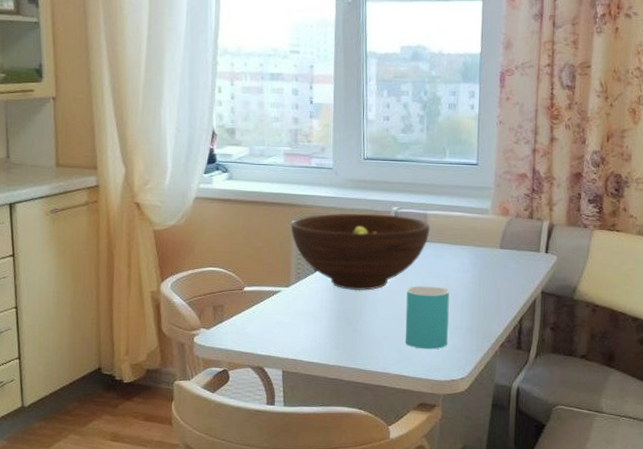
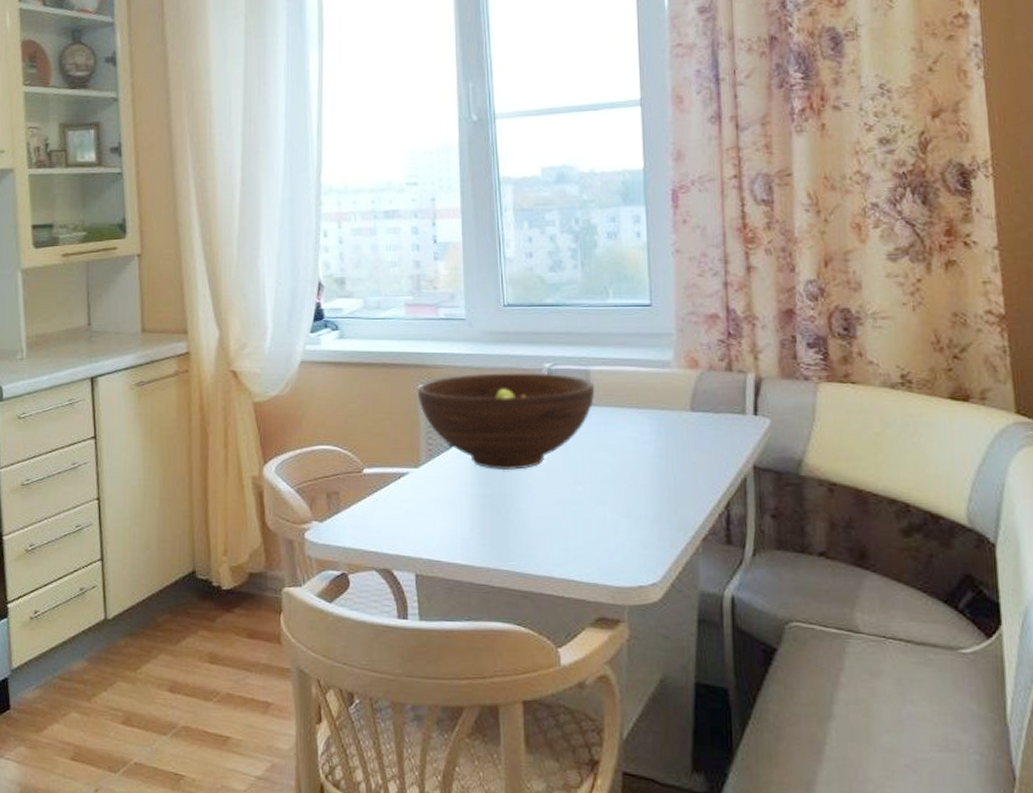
cup: present [405,286,450,349] -> none [570,462,629,546]

